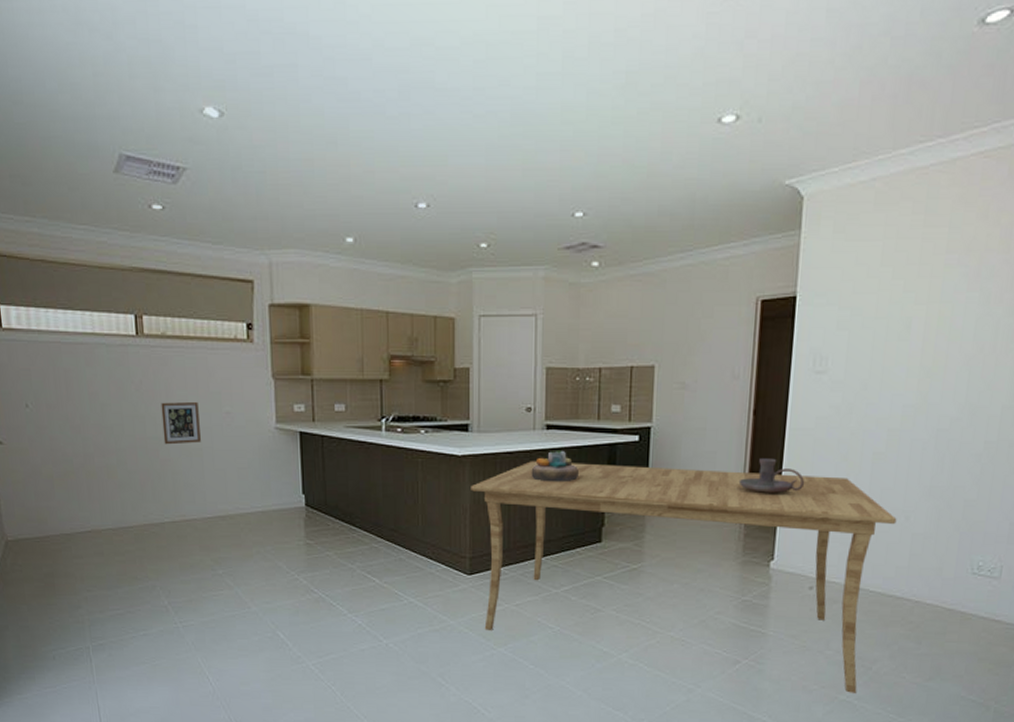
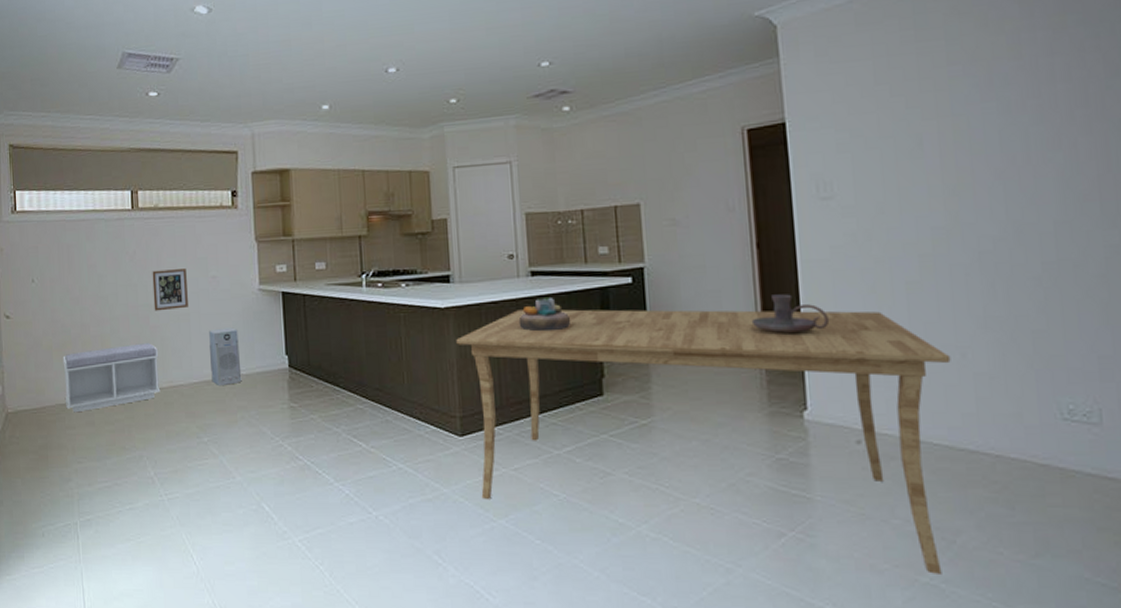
bench: none [65,476,173,543] -> present [62,343,161,413]
air purifier: none [223,465,258,522] -> present [209,327,242,387]

